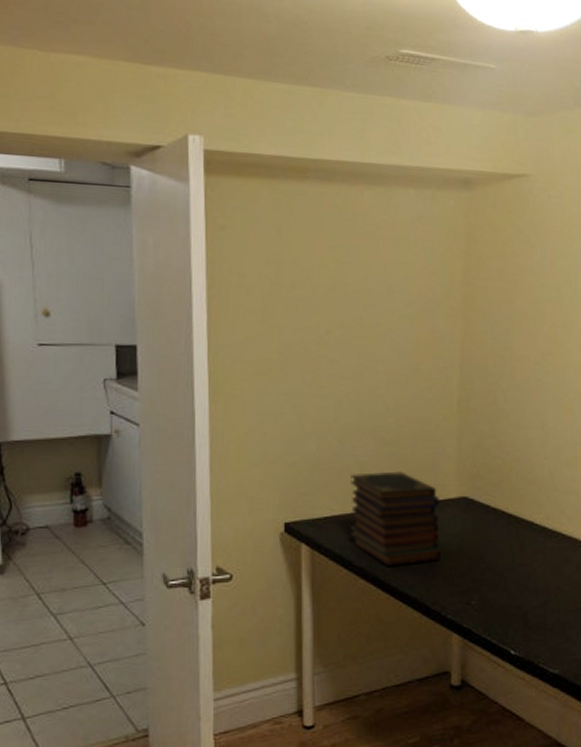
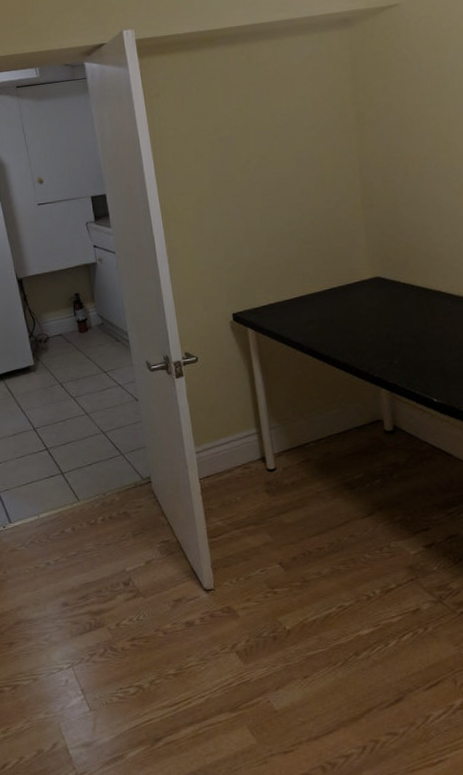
book stack: present [349,471,442,566] -> none [280,262,364,339]

